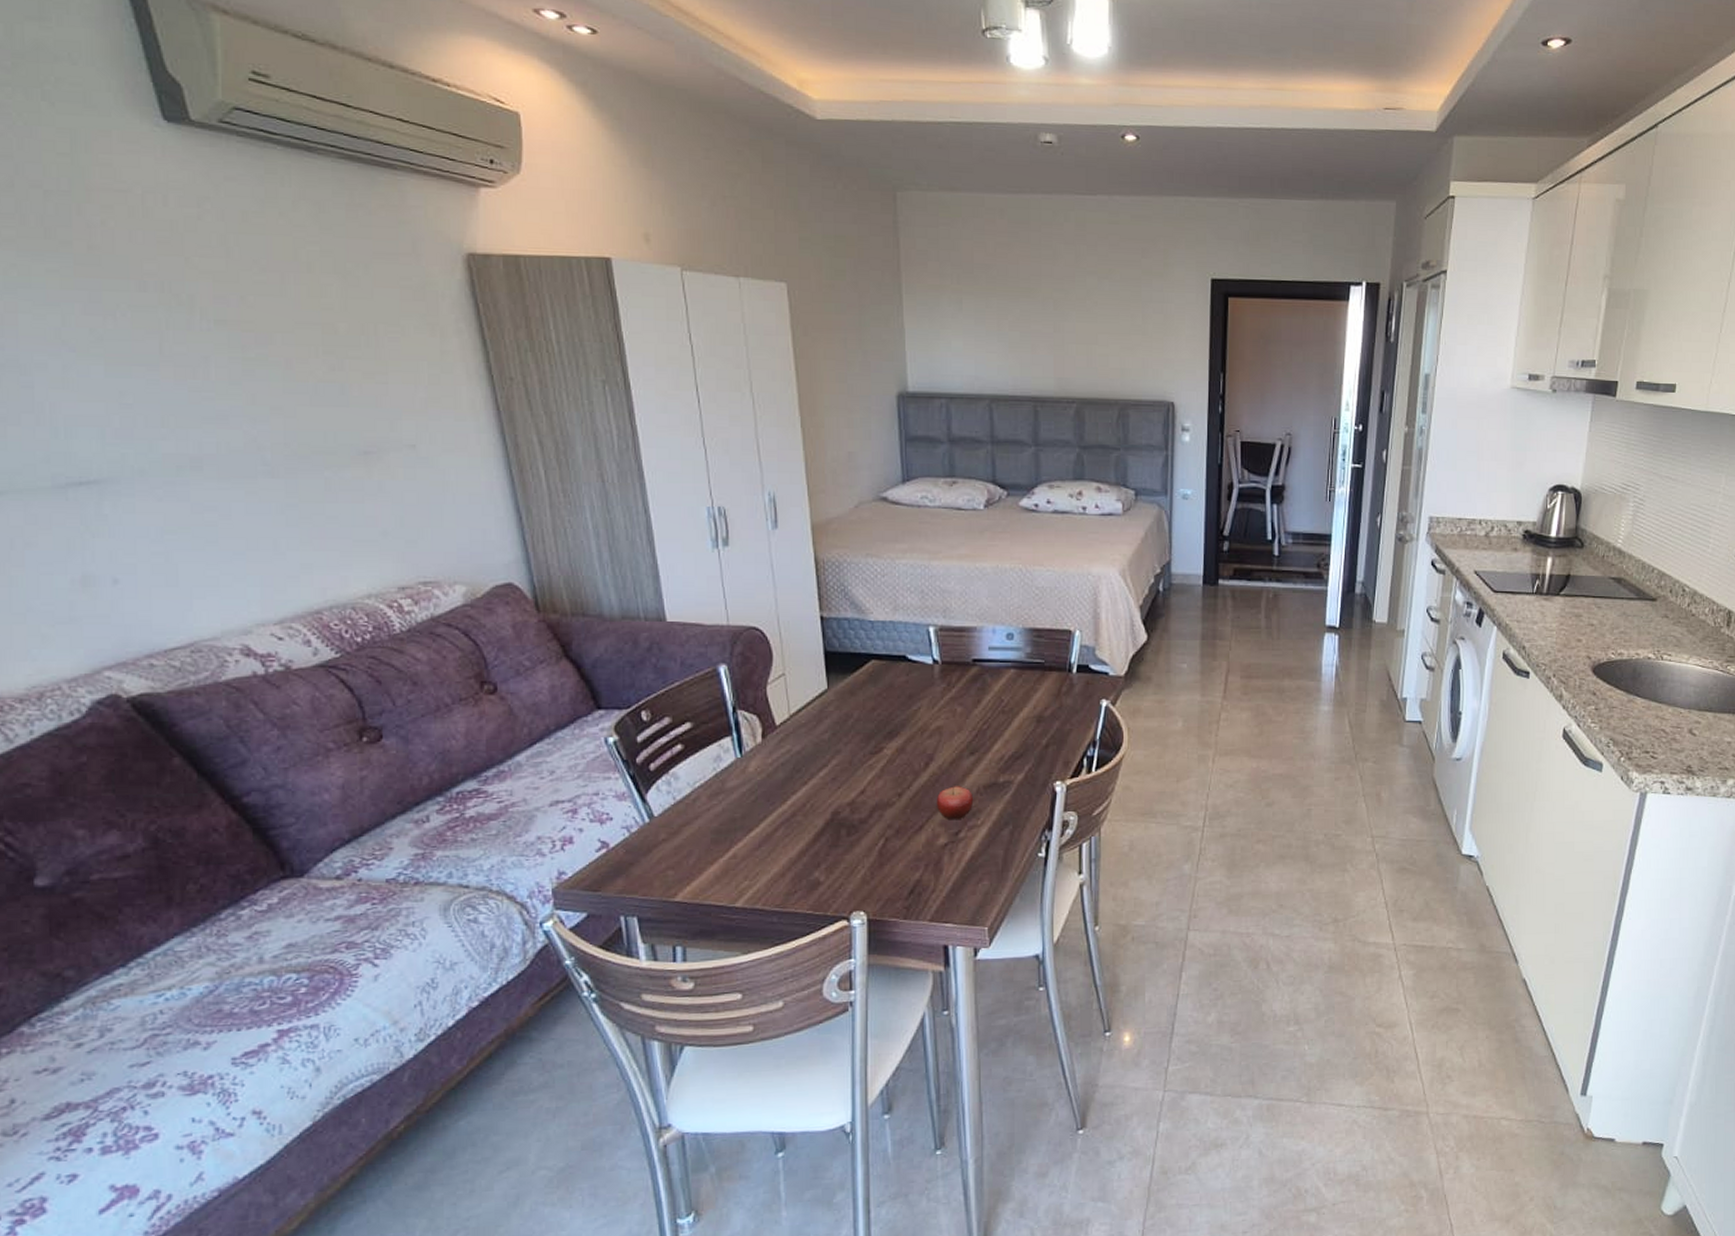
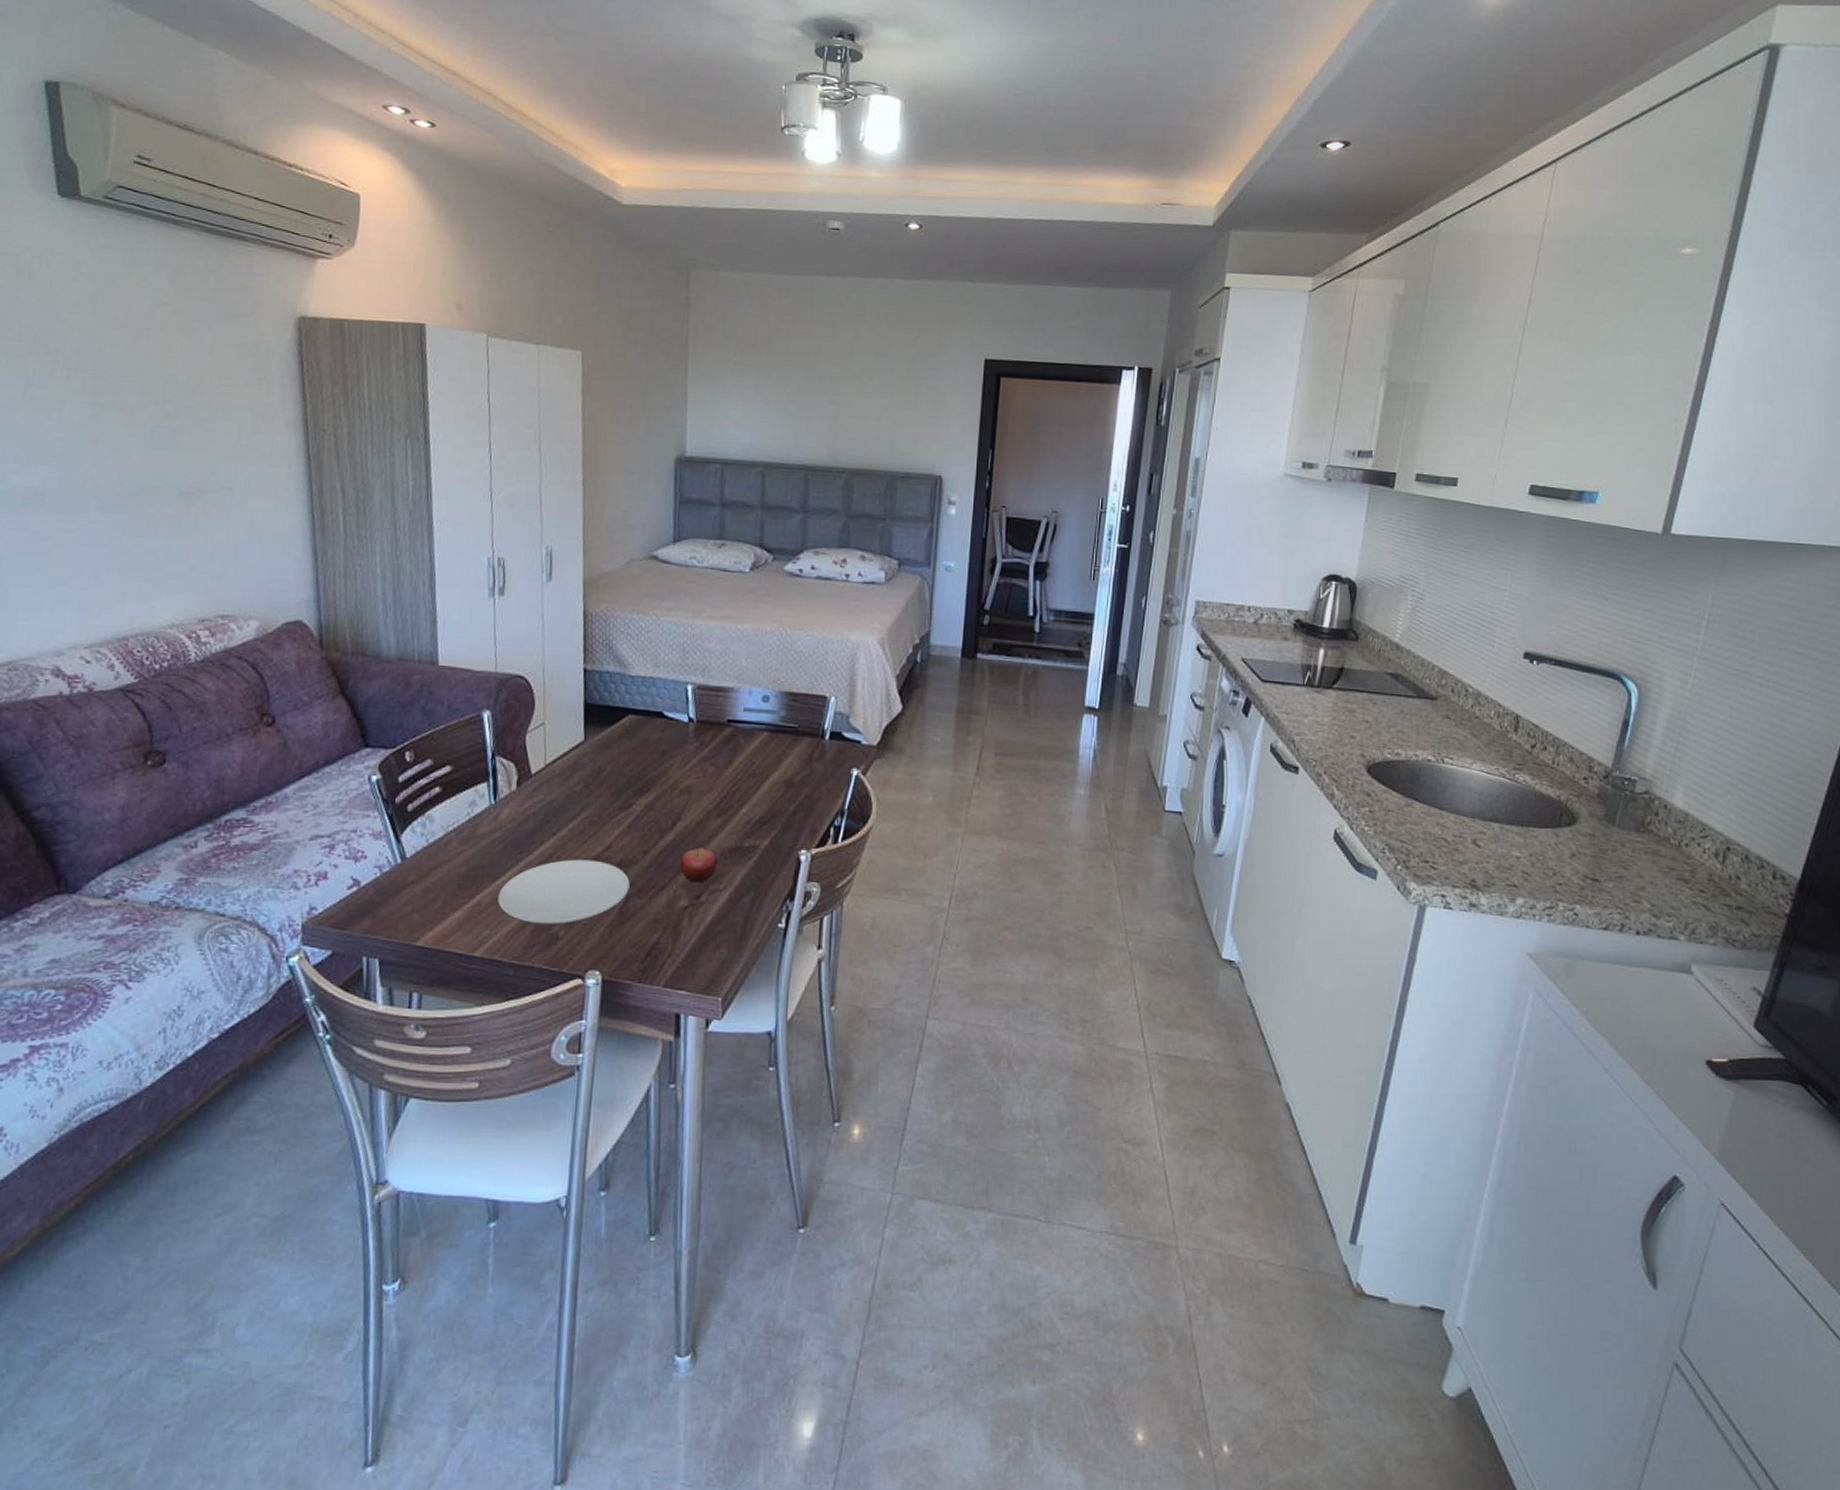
plate: none [754,805,887,872] -> present [498,859,630,925]

